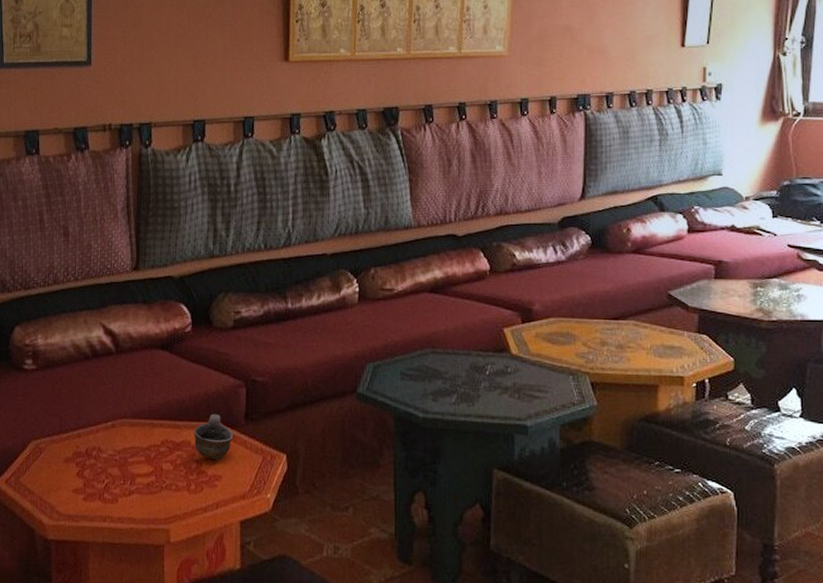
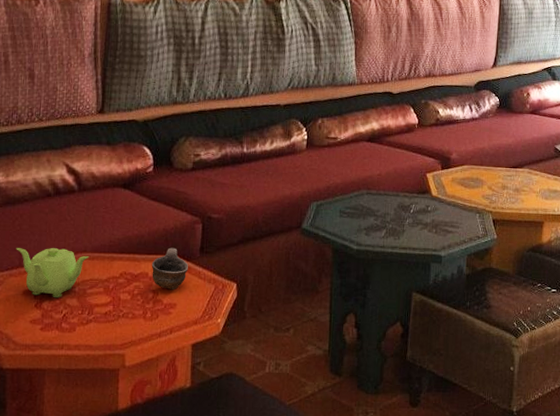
teapot: none [56,412,130,467] -> present [16,247,90,298]

